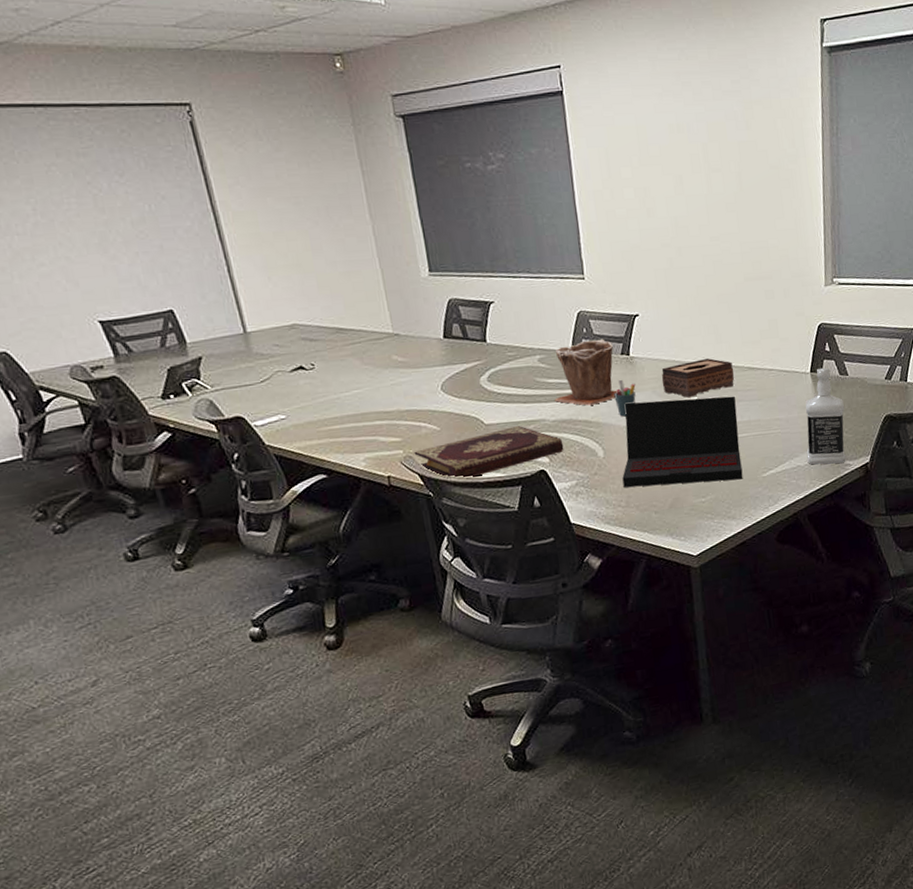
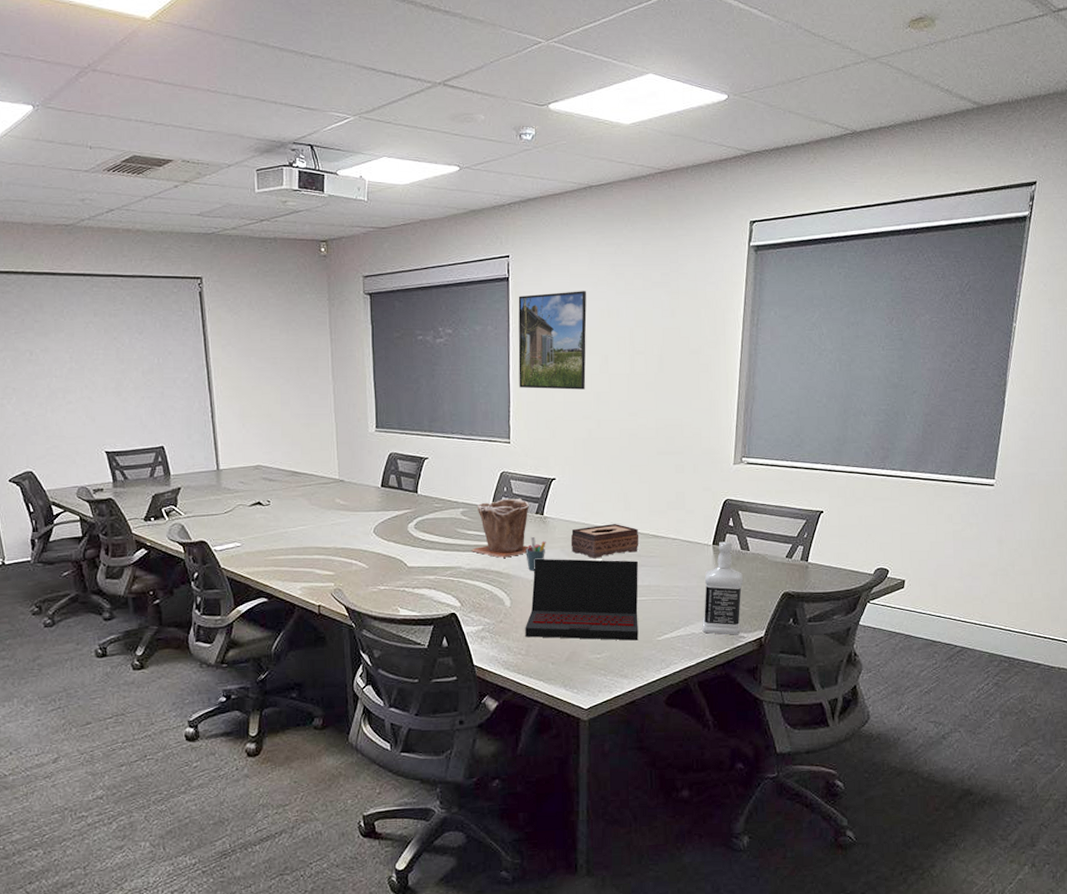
book: present [413,426,564,479] -> none [343,571,475,615]
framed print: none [576,103,661,217] -> present [518,291,587,390]

